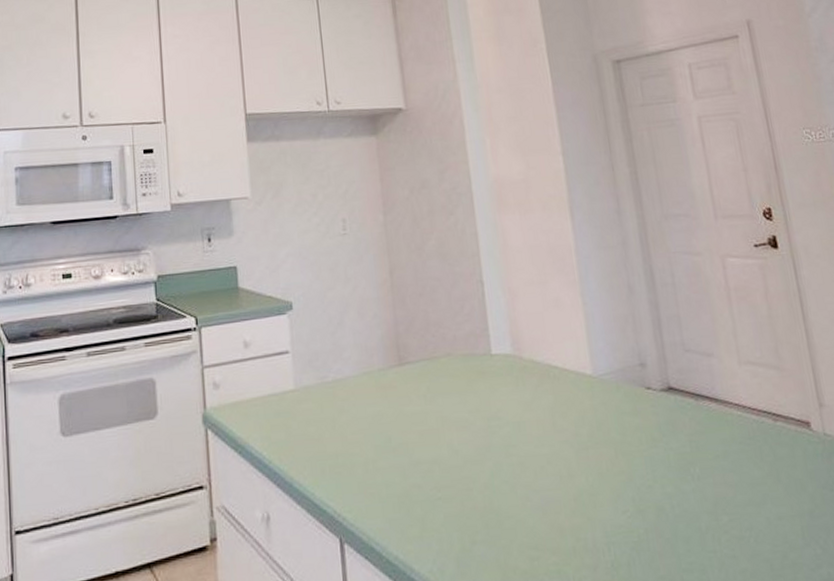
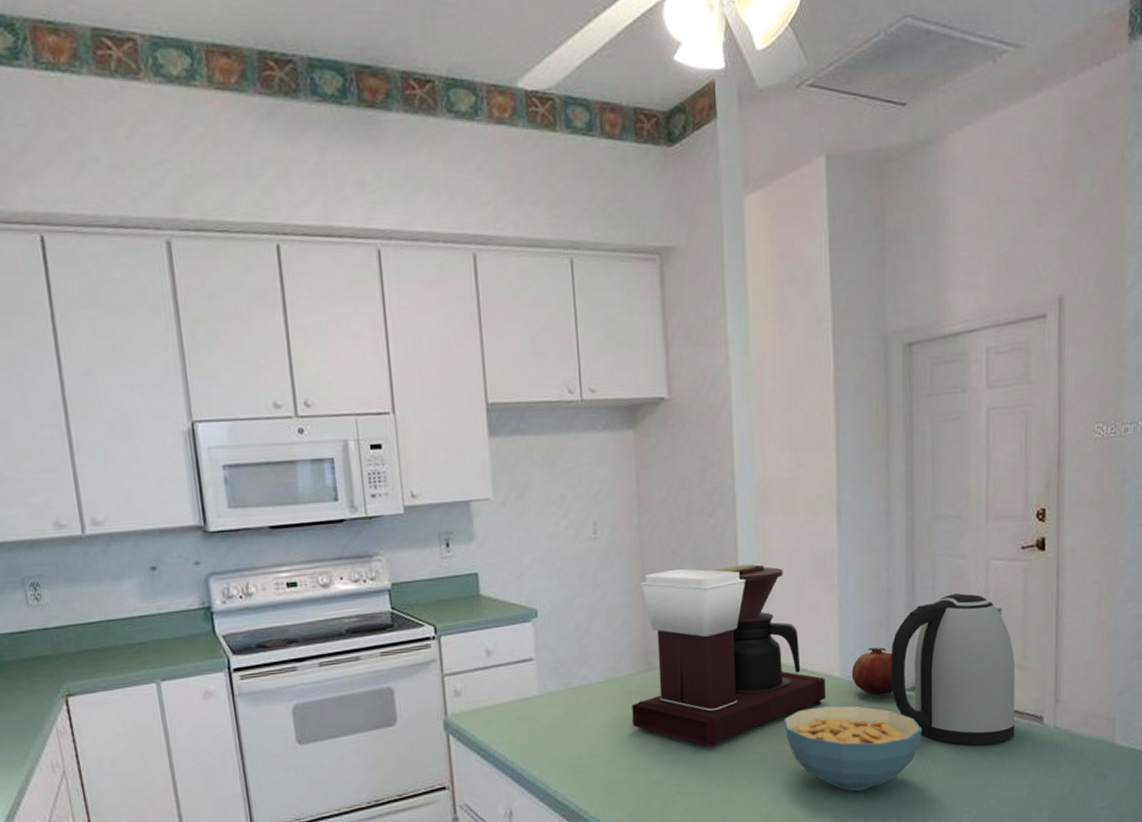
coffee maker: none [386,259,580,448] -> present [632,564,825,747]
cereal bowl: none [540,405,685,503] -> present [784,705,923,792]
fruit: none [603,344,649,396] -> present [851,647,894,696]
kettle: none [640,290,784,453] -> present [891,593,1016,745]

